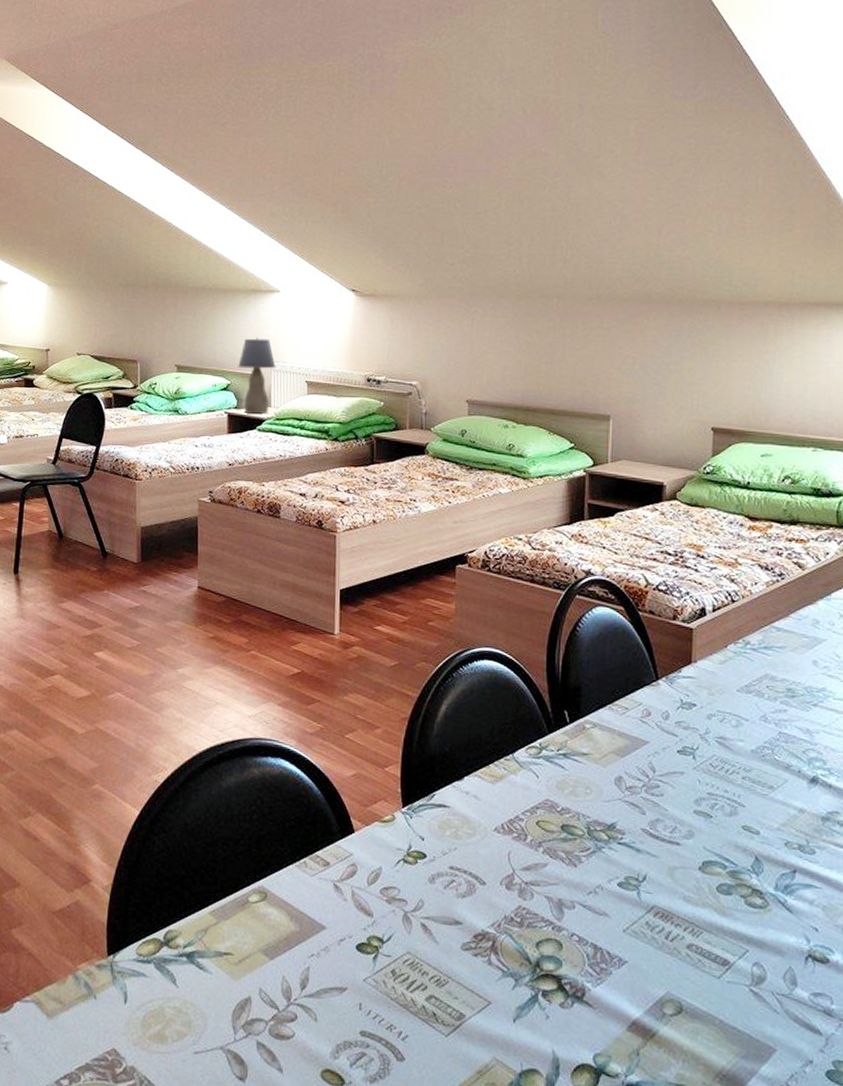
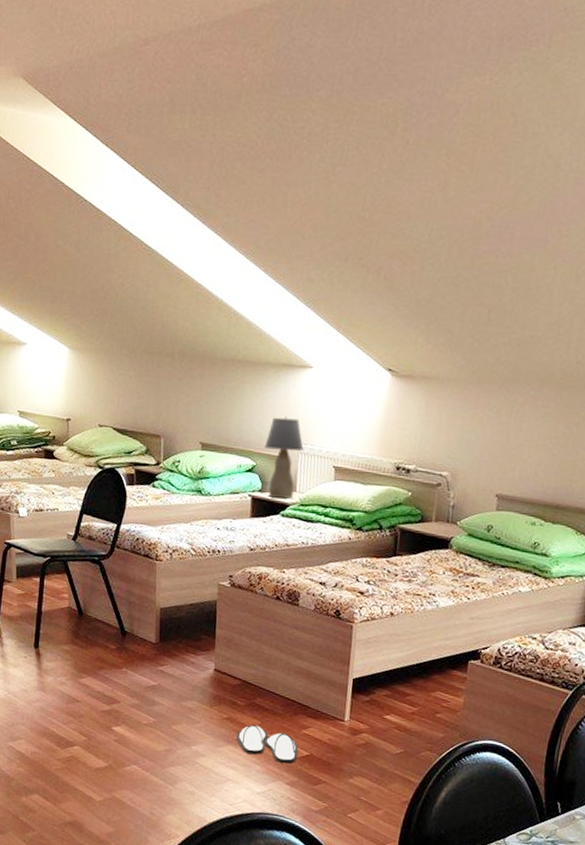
slippers: none [224,643,288,683] -> present [236,724,298,764]

